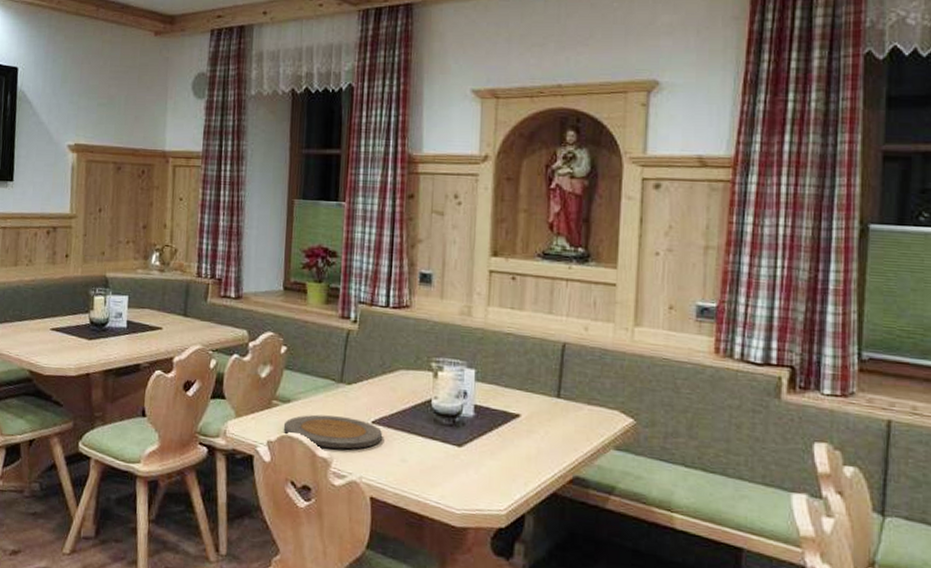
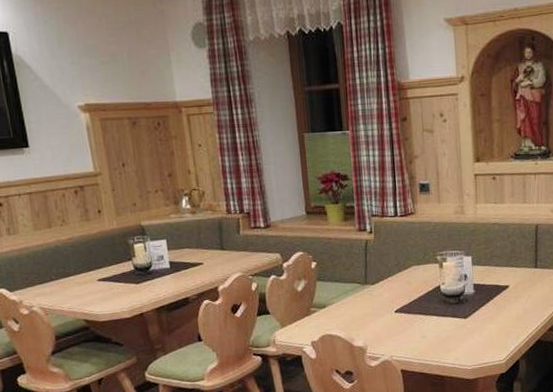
plate: present [283,414,382,449] -> none [323,311,404,339]

